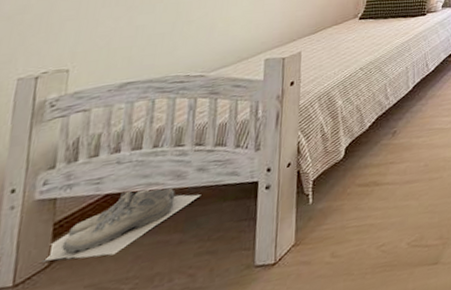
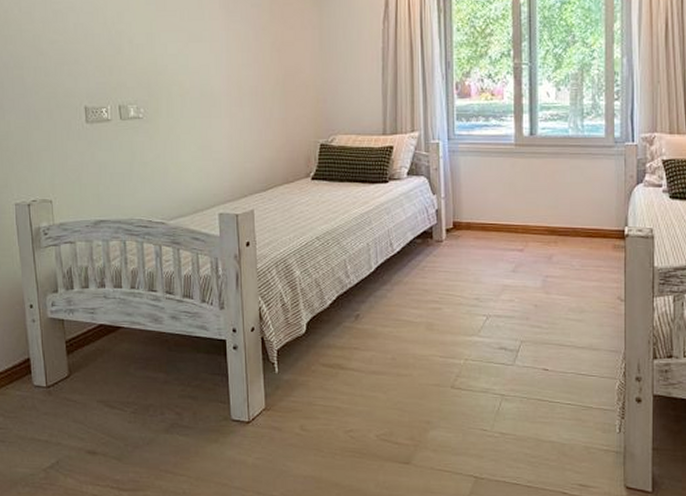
boots: present [42,187,201,262] -> none [63,324,177,380]

